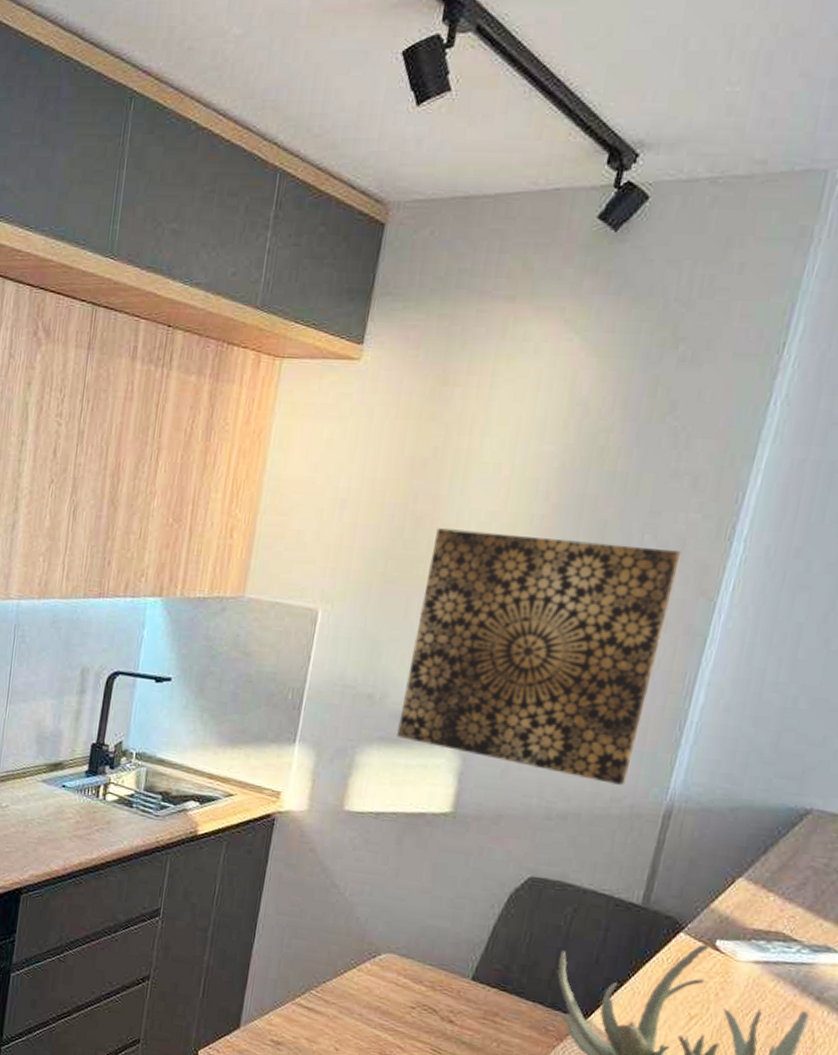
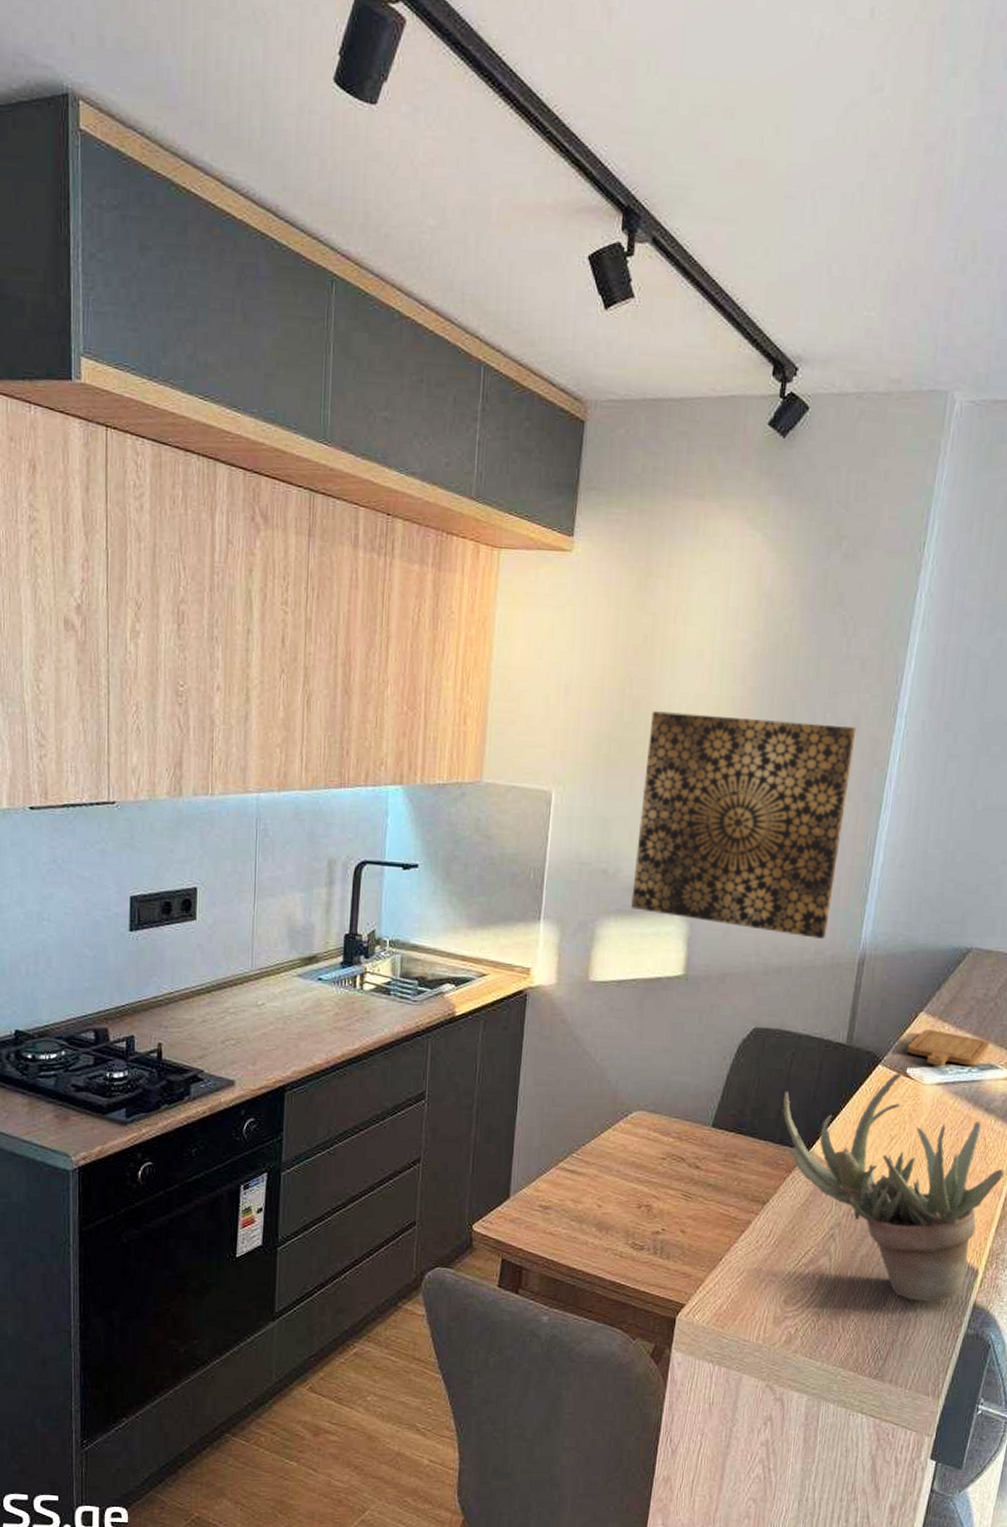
chopping board: none [717,898,829,947] -> present [906,1029,991,1066]

